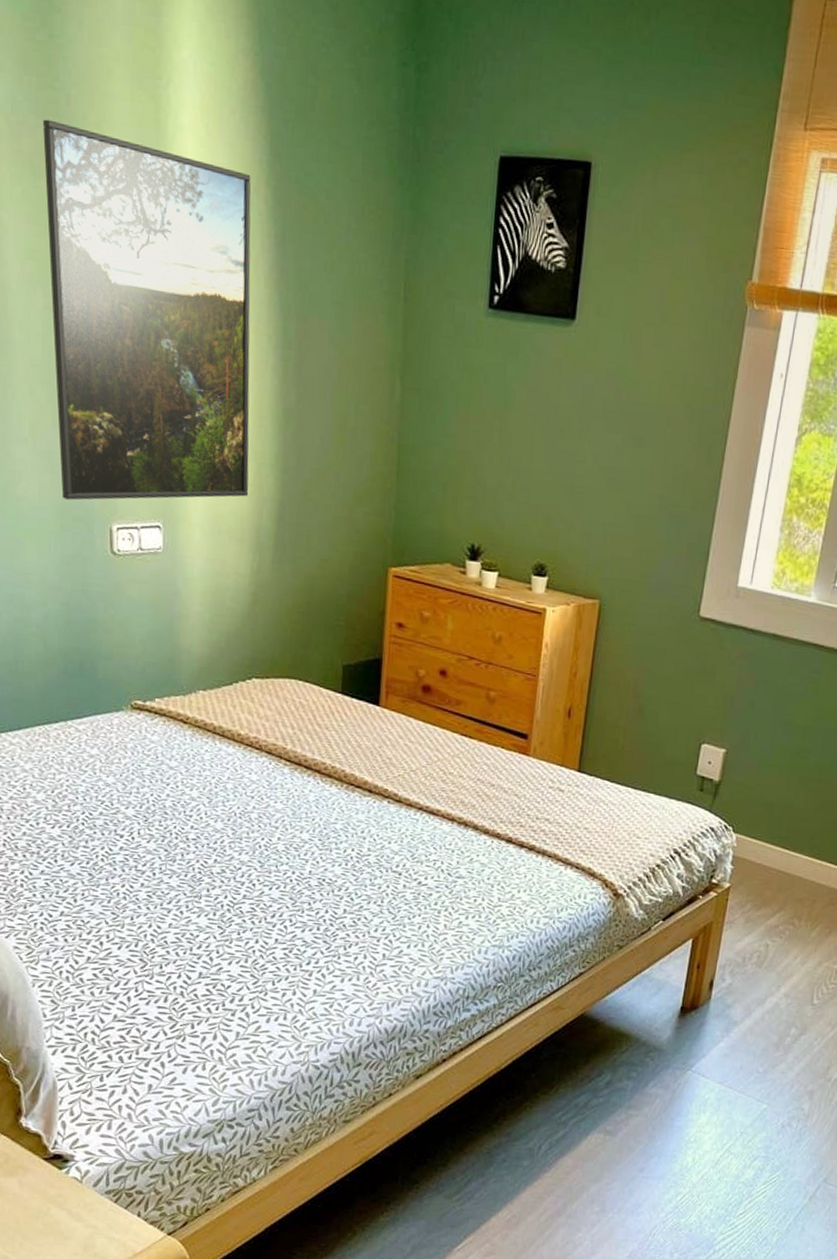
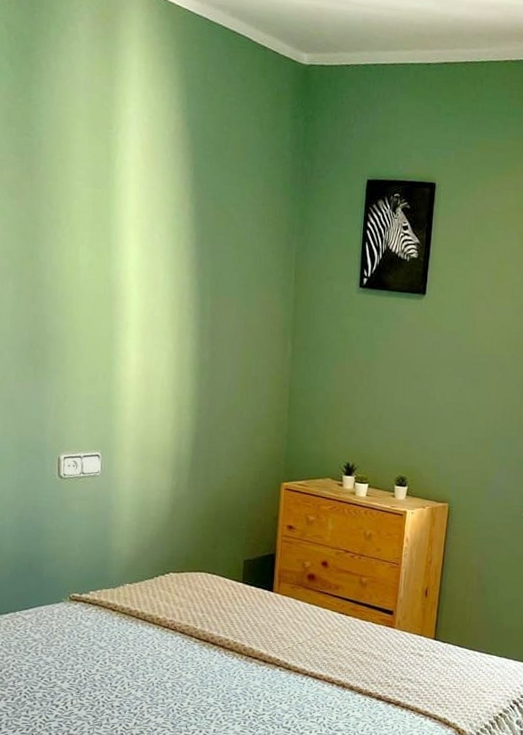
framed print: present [42,119,251,501] -> none [19,157,178,437]

